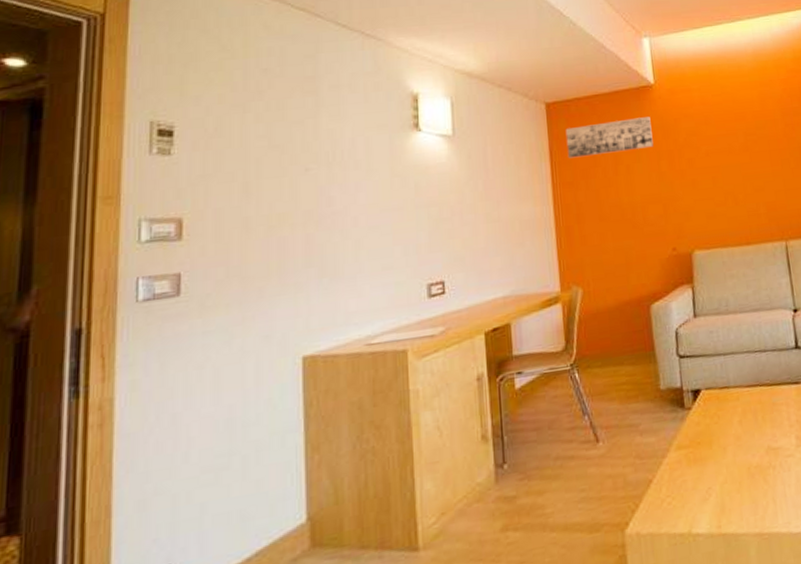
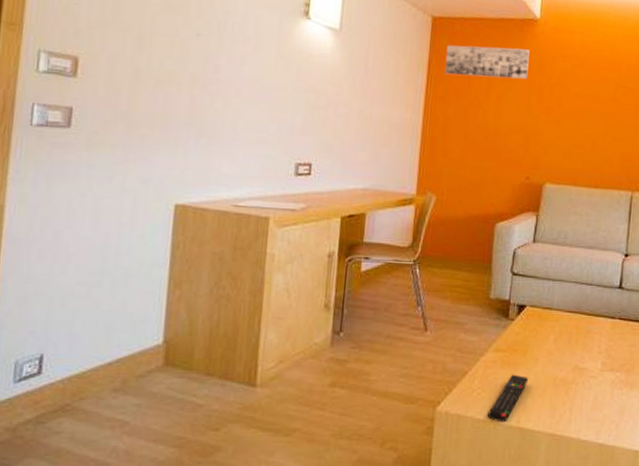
remote control: none [683,471,721,532] -> present [488,374,529,422]

